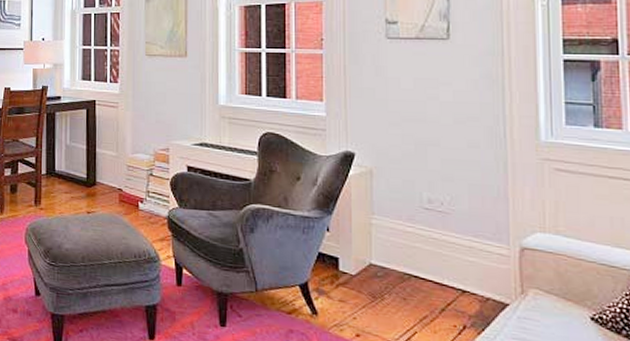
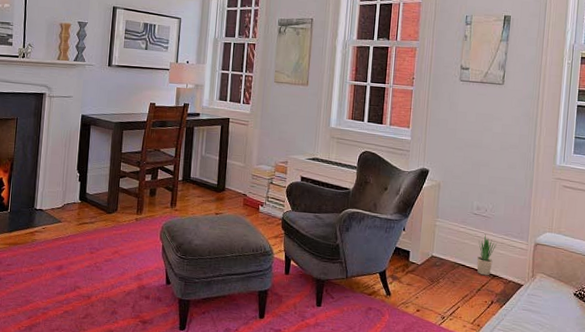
potted plant: none [435,234,462,291] -> present [476,233,497,276]

